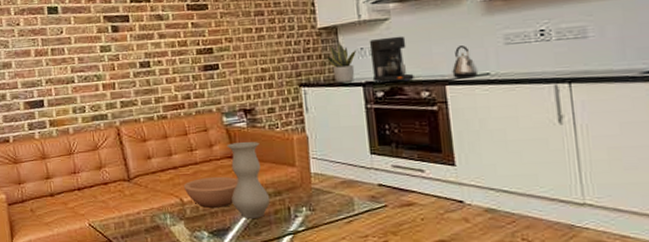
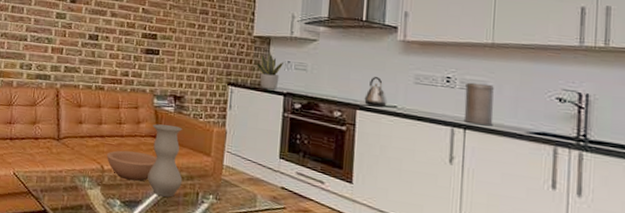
coffee maker: present [369,36,414,83] -> none [293,56,330,99]
canister: none [562,28,601,76] -> present [463,82,494,127]

